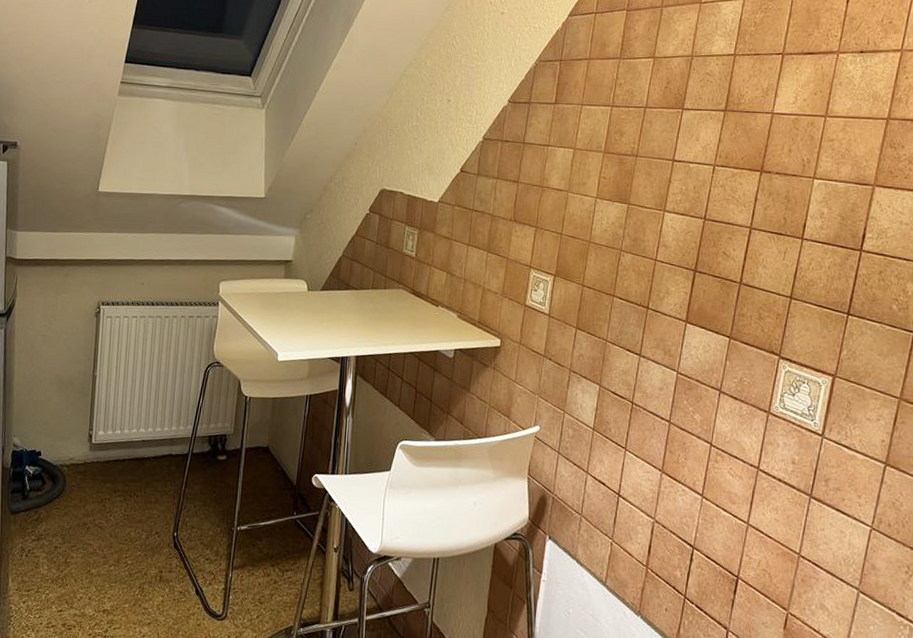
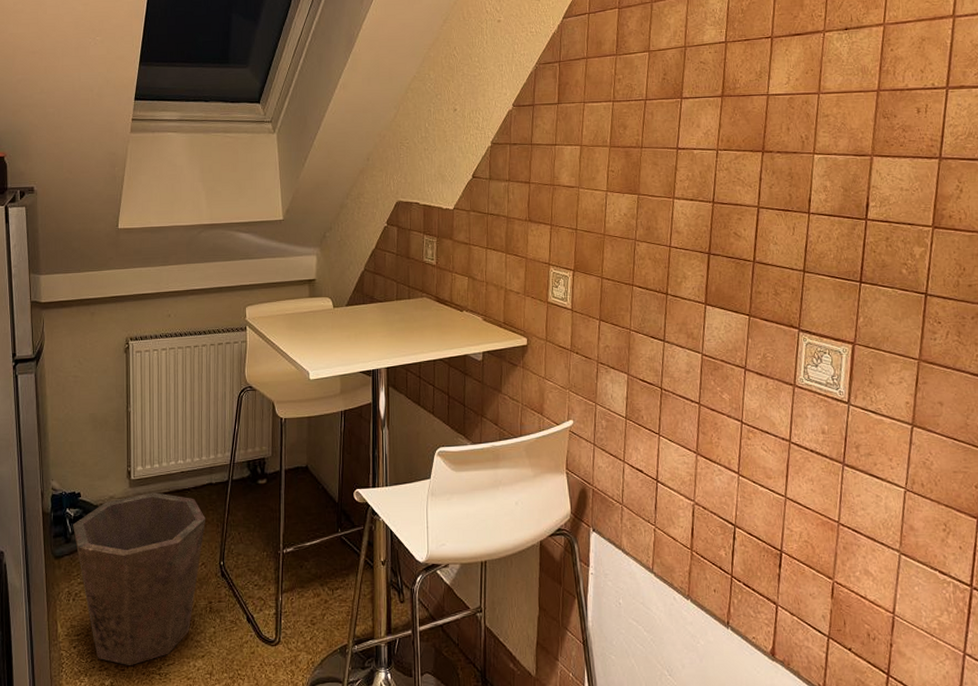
waste bin: none [31,458,163,625] -> present [73,492,205,665]

